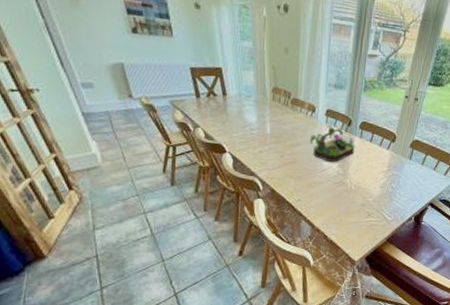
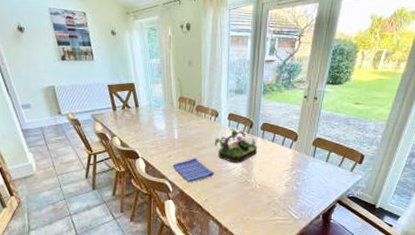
dish towel: none [263,155,308,181] -> present [173,158,214,182]

